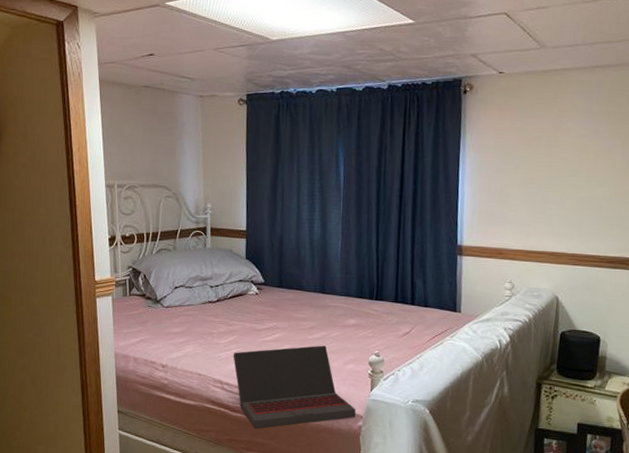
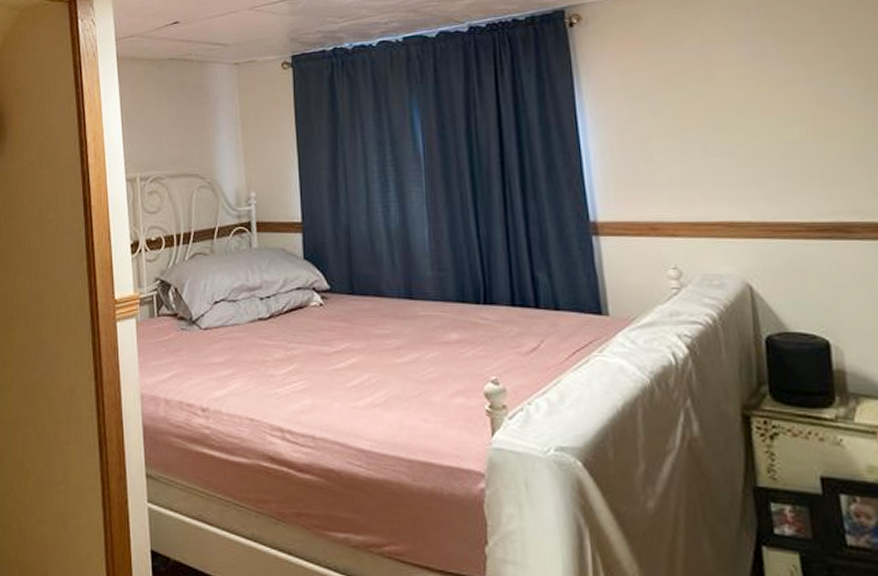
laptop: present [233,345,356,429] -> none [295,371,474,497]

